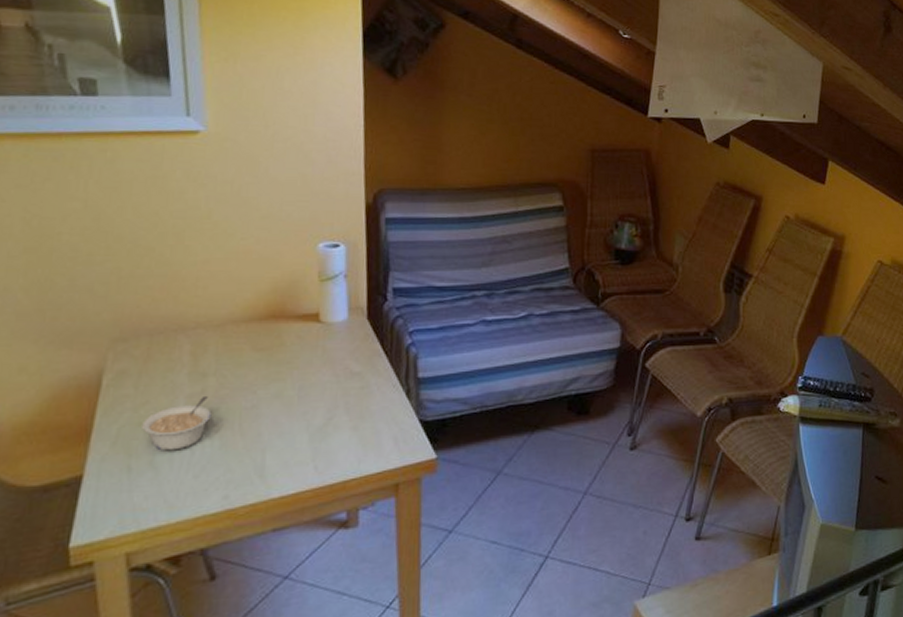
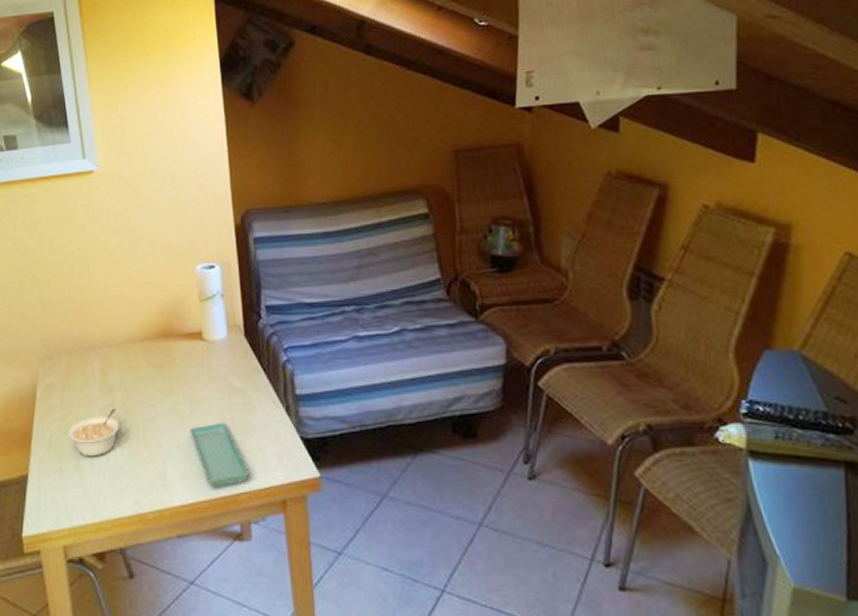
saucer: none [296,407,361,476] -> present [189,422,249,487]

